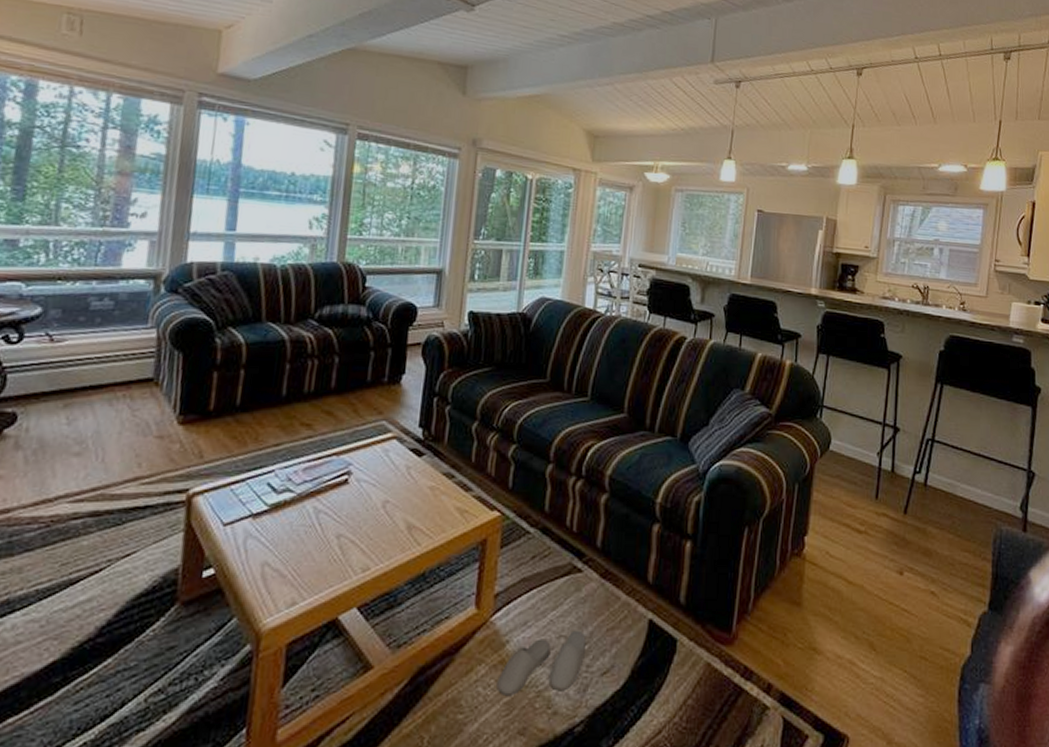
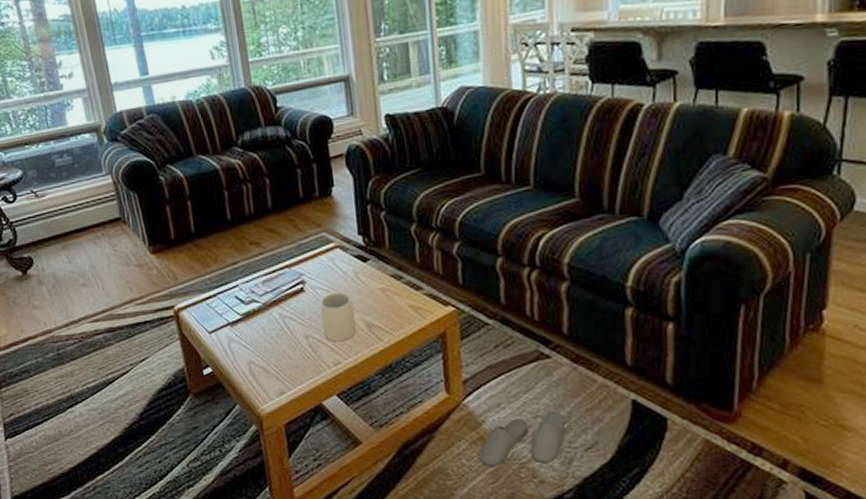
mug: none [358,487,399,544] -> present [320,292,356,342]

